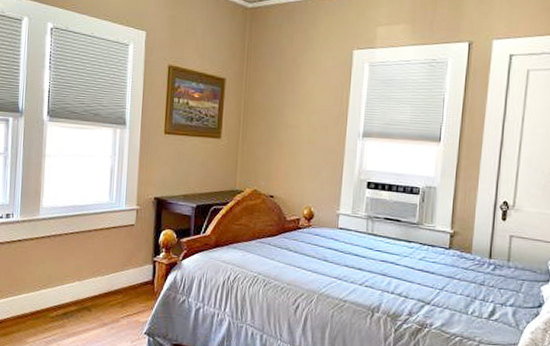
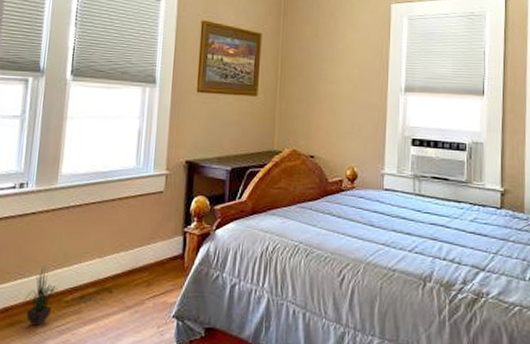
potted plant: none [14,286,45,336] -> present [23,266,59,326]

